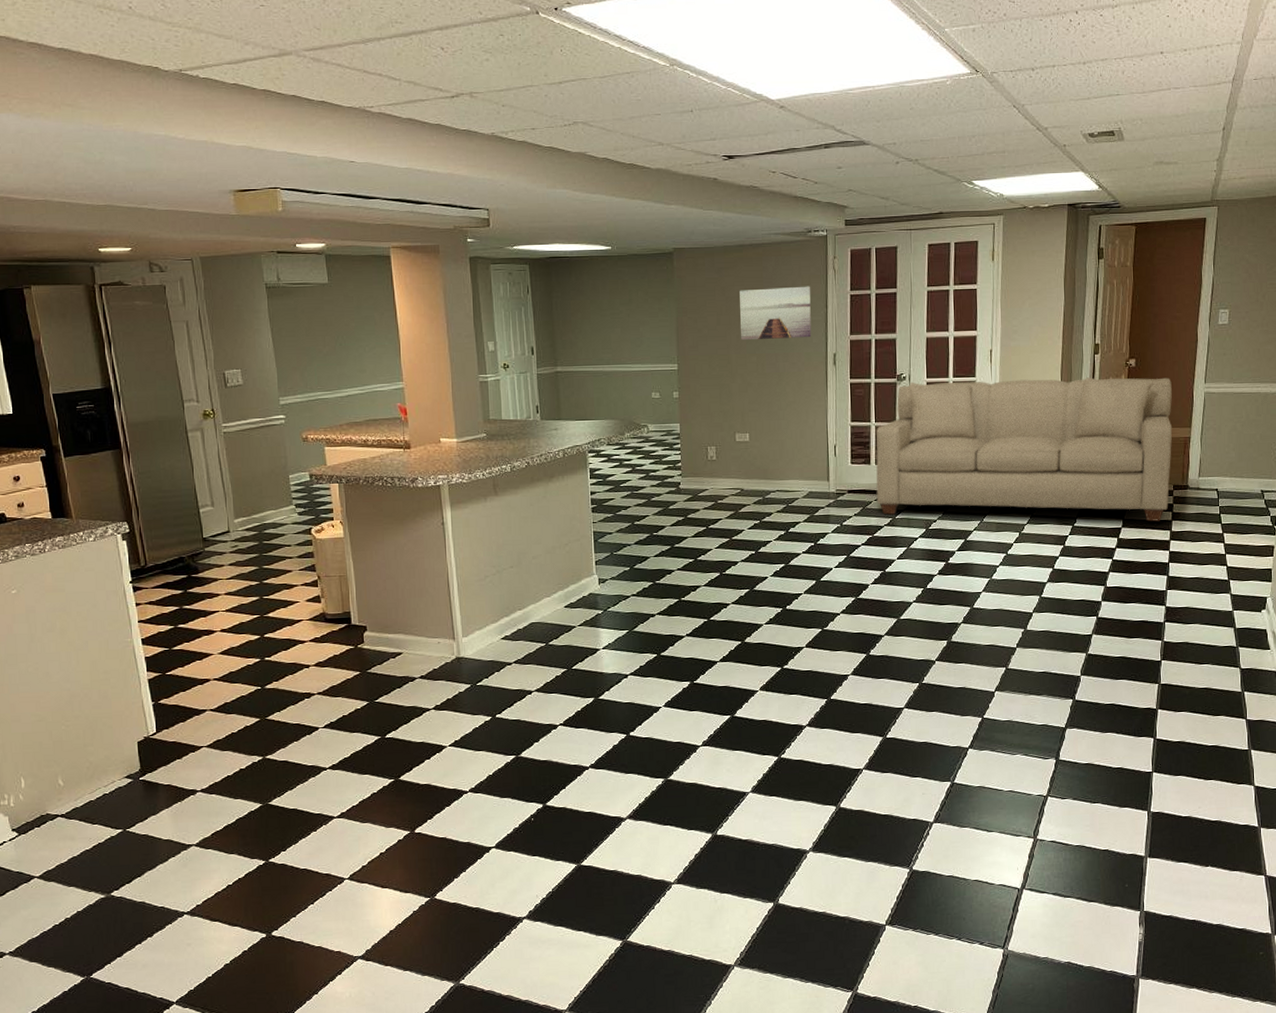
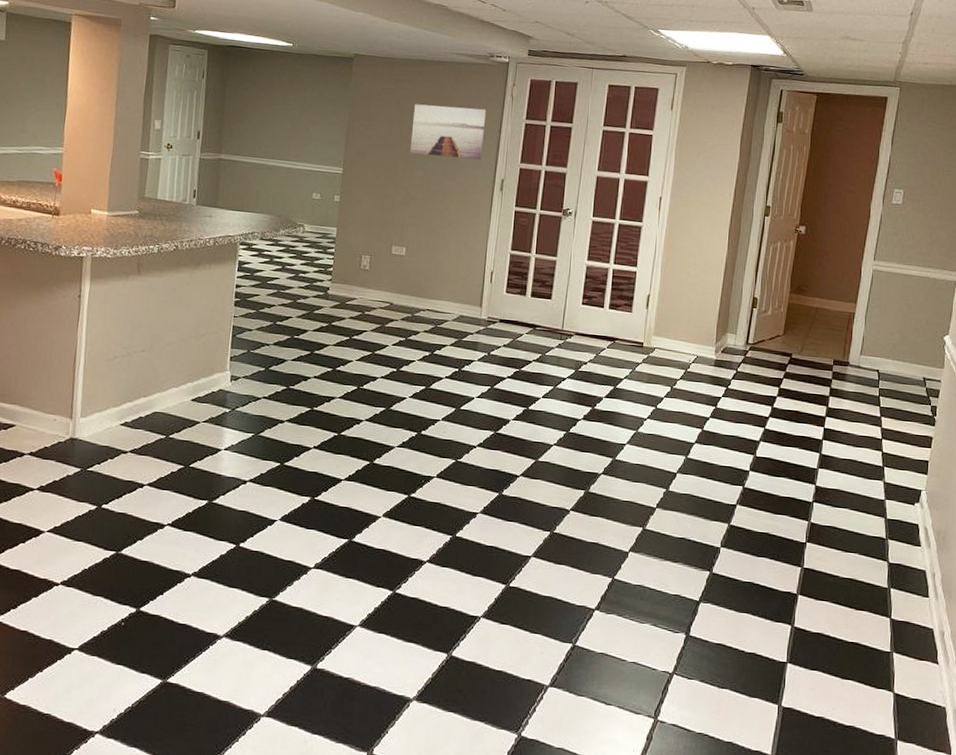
sofa: present [876,377,1173,522] -> none [527,218,840,395]

